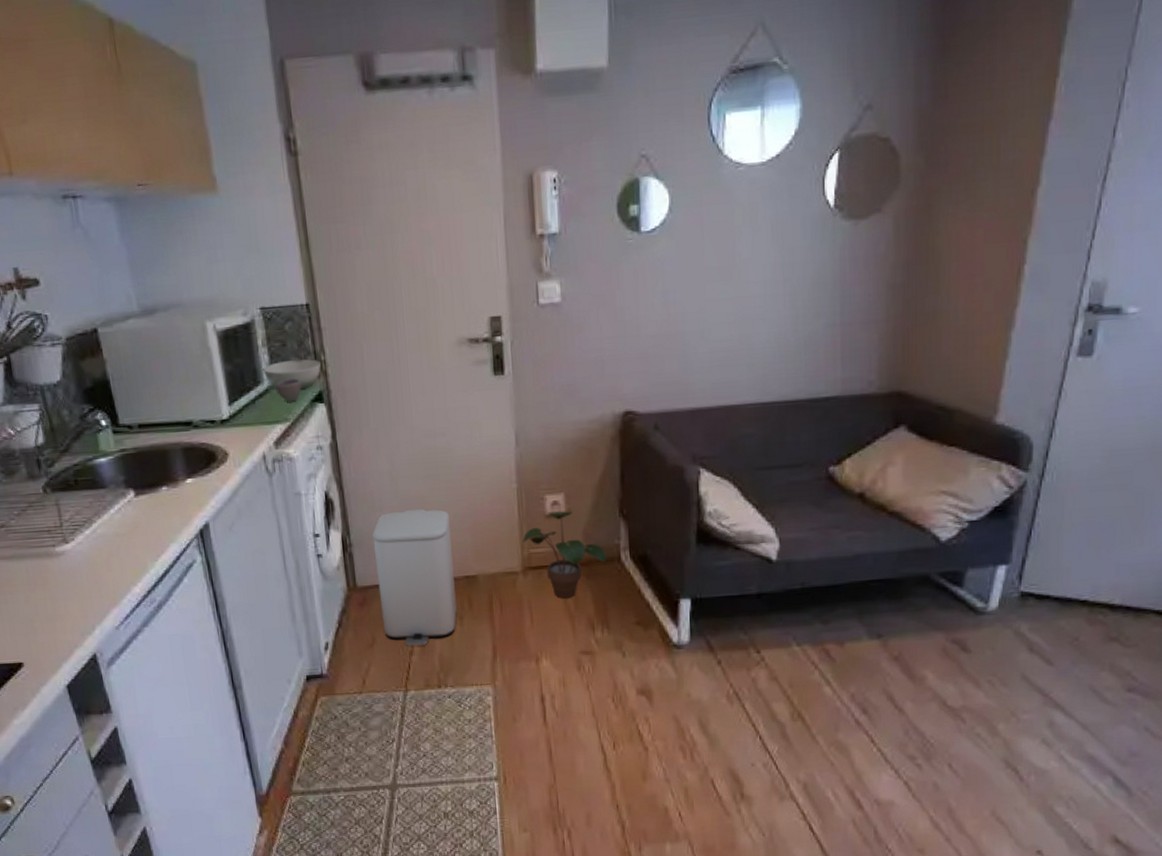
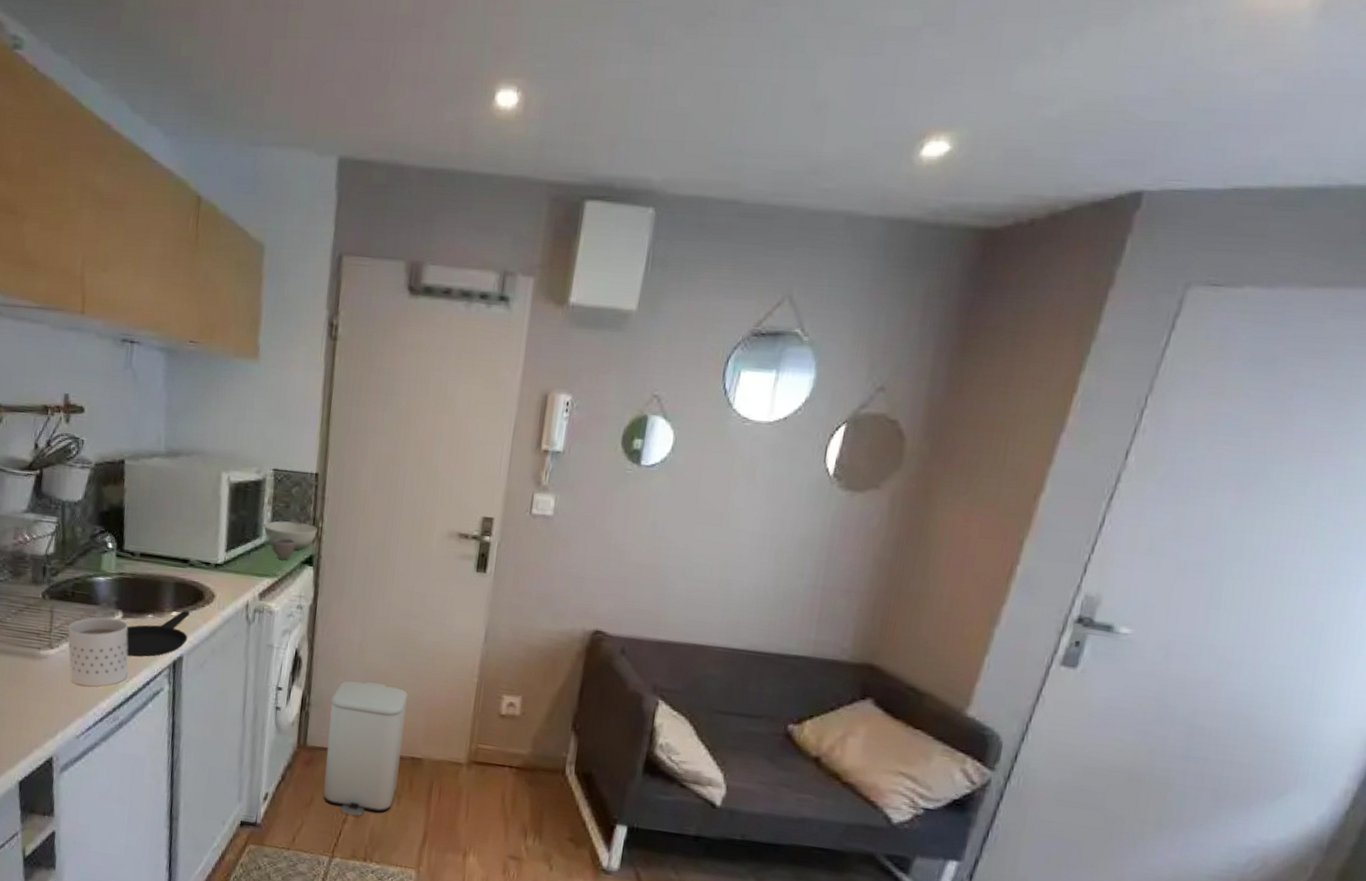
mug: none [78,498,156,576] -> present [67,617,129,688]
frying pan: none [143,475,210,534] -> present [126,610,190,657]
potted plant: present [522,511,607,599] -> none [473,712,552,800]

